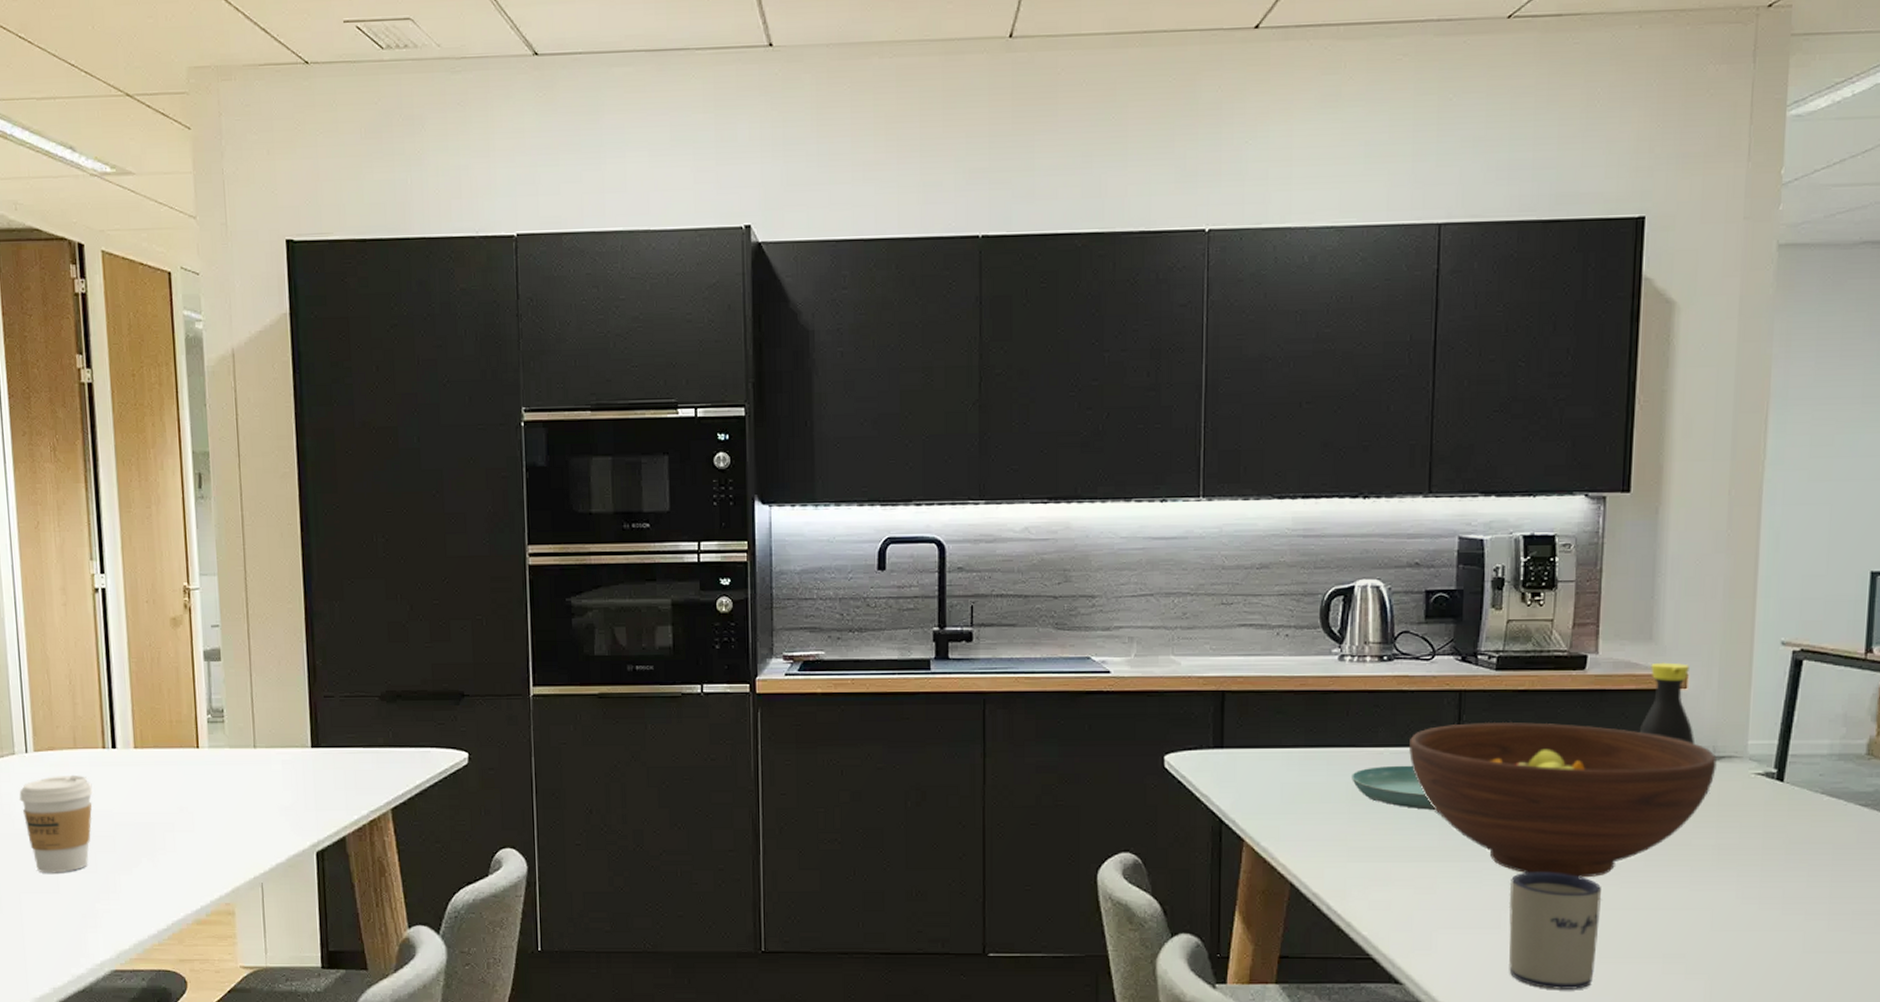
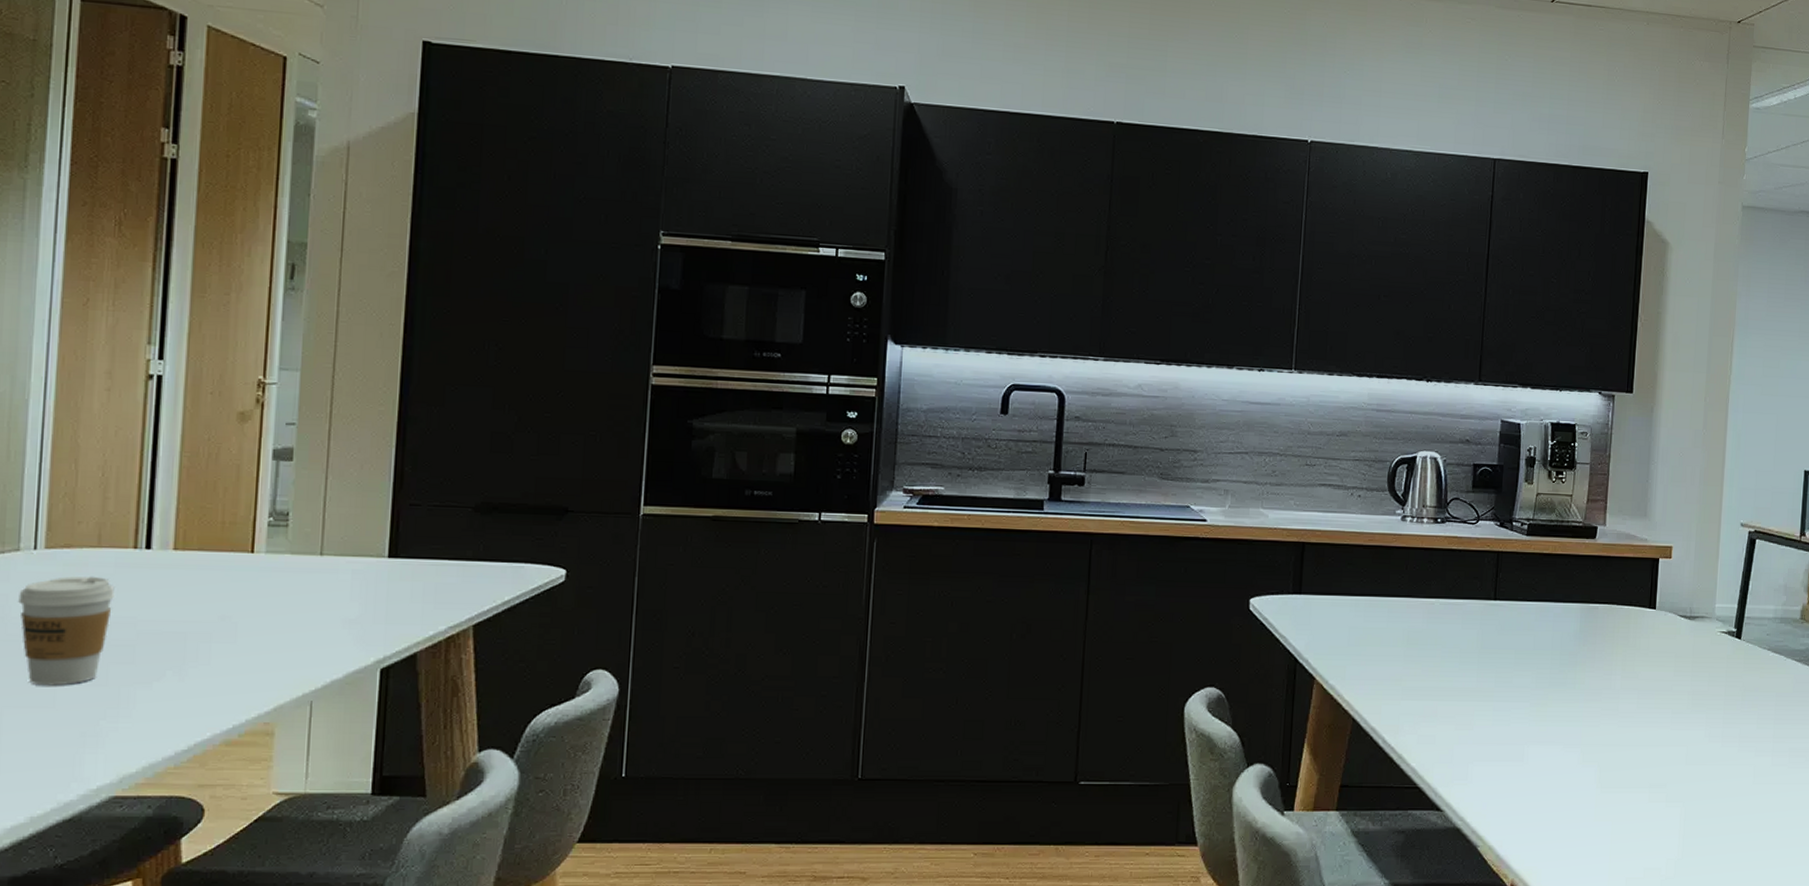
saucer: present [1352,765,1436,810] -> none [1408,615,1476,655]
fruit bowl: present [1409,721,1717,878] -> none [1455,579,1693,718]
mug: present [1509,871,1601,989] -> none [1529,711,1603,815]
bottle: present [1639,662,1694,744] -> none [1635,535,1676,606]

